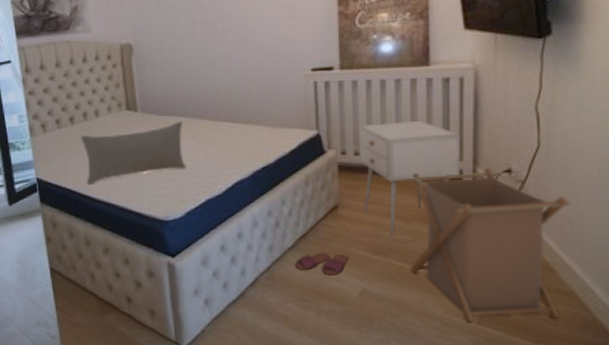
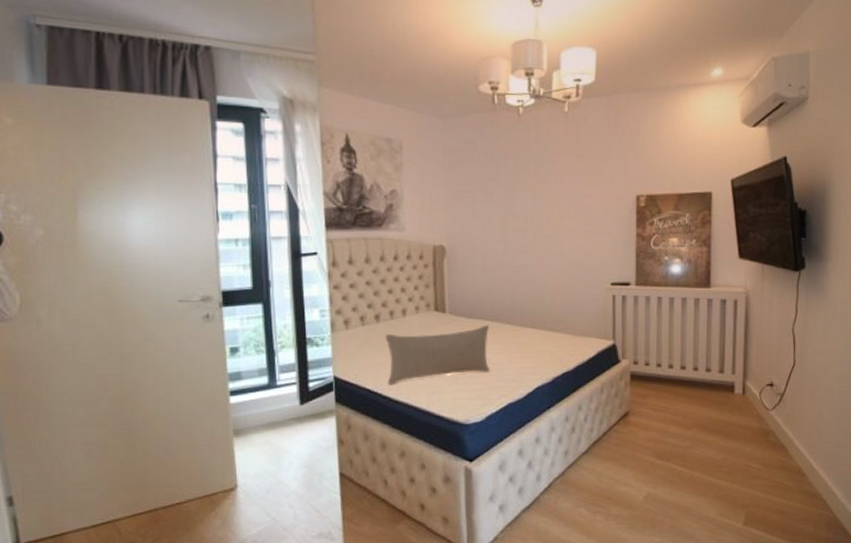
slippers: present [295,252,349,276] -> none [588,457,636,480]
nightstand: present [359,120,460,237] -> none [649,336,734,443]
laundry basket: present [406,167,571,323] -> none [688,381,818,524]

